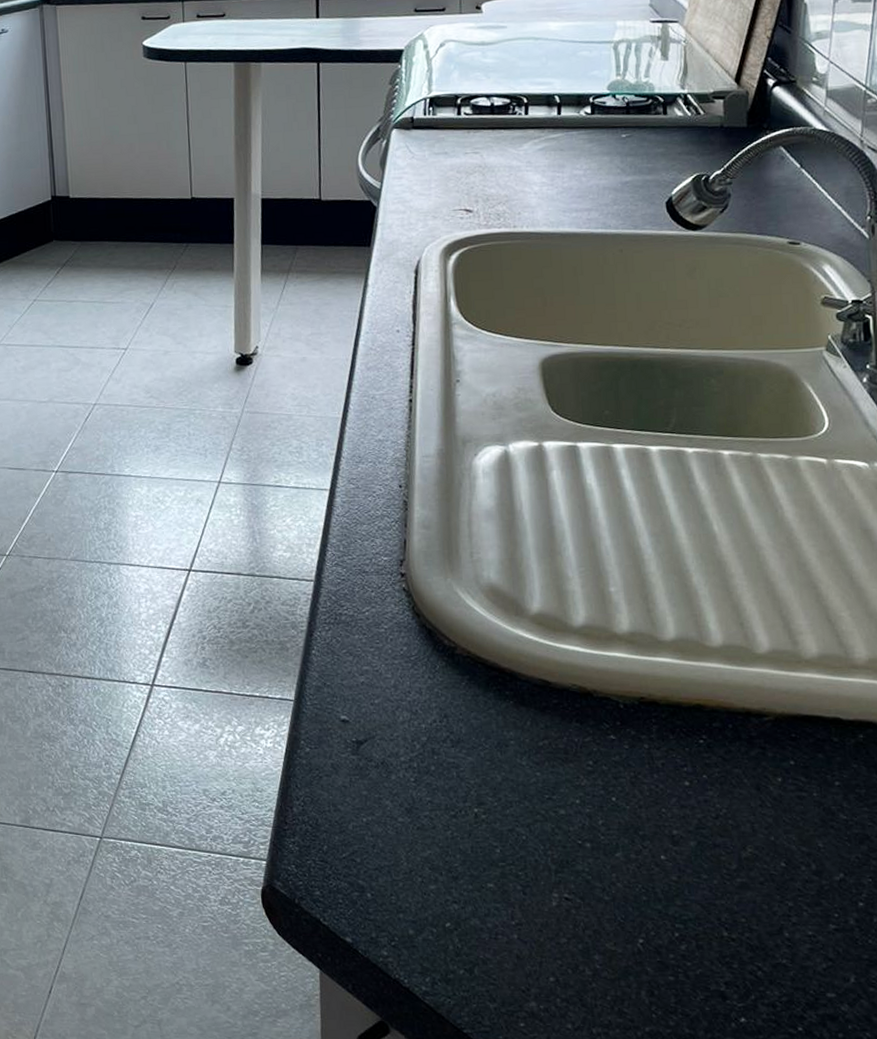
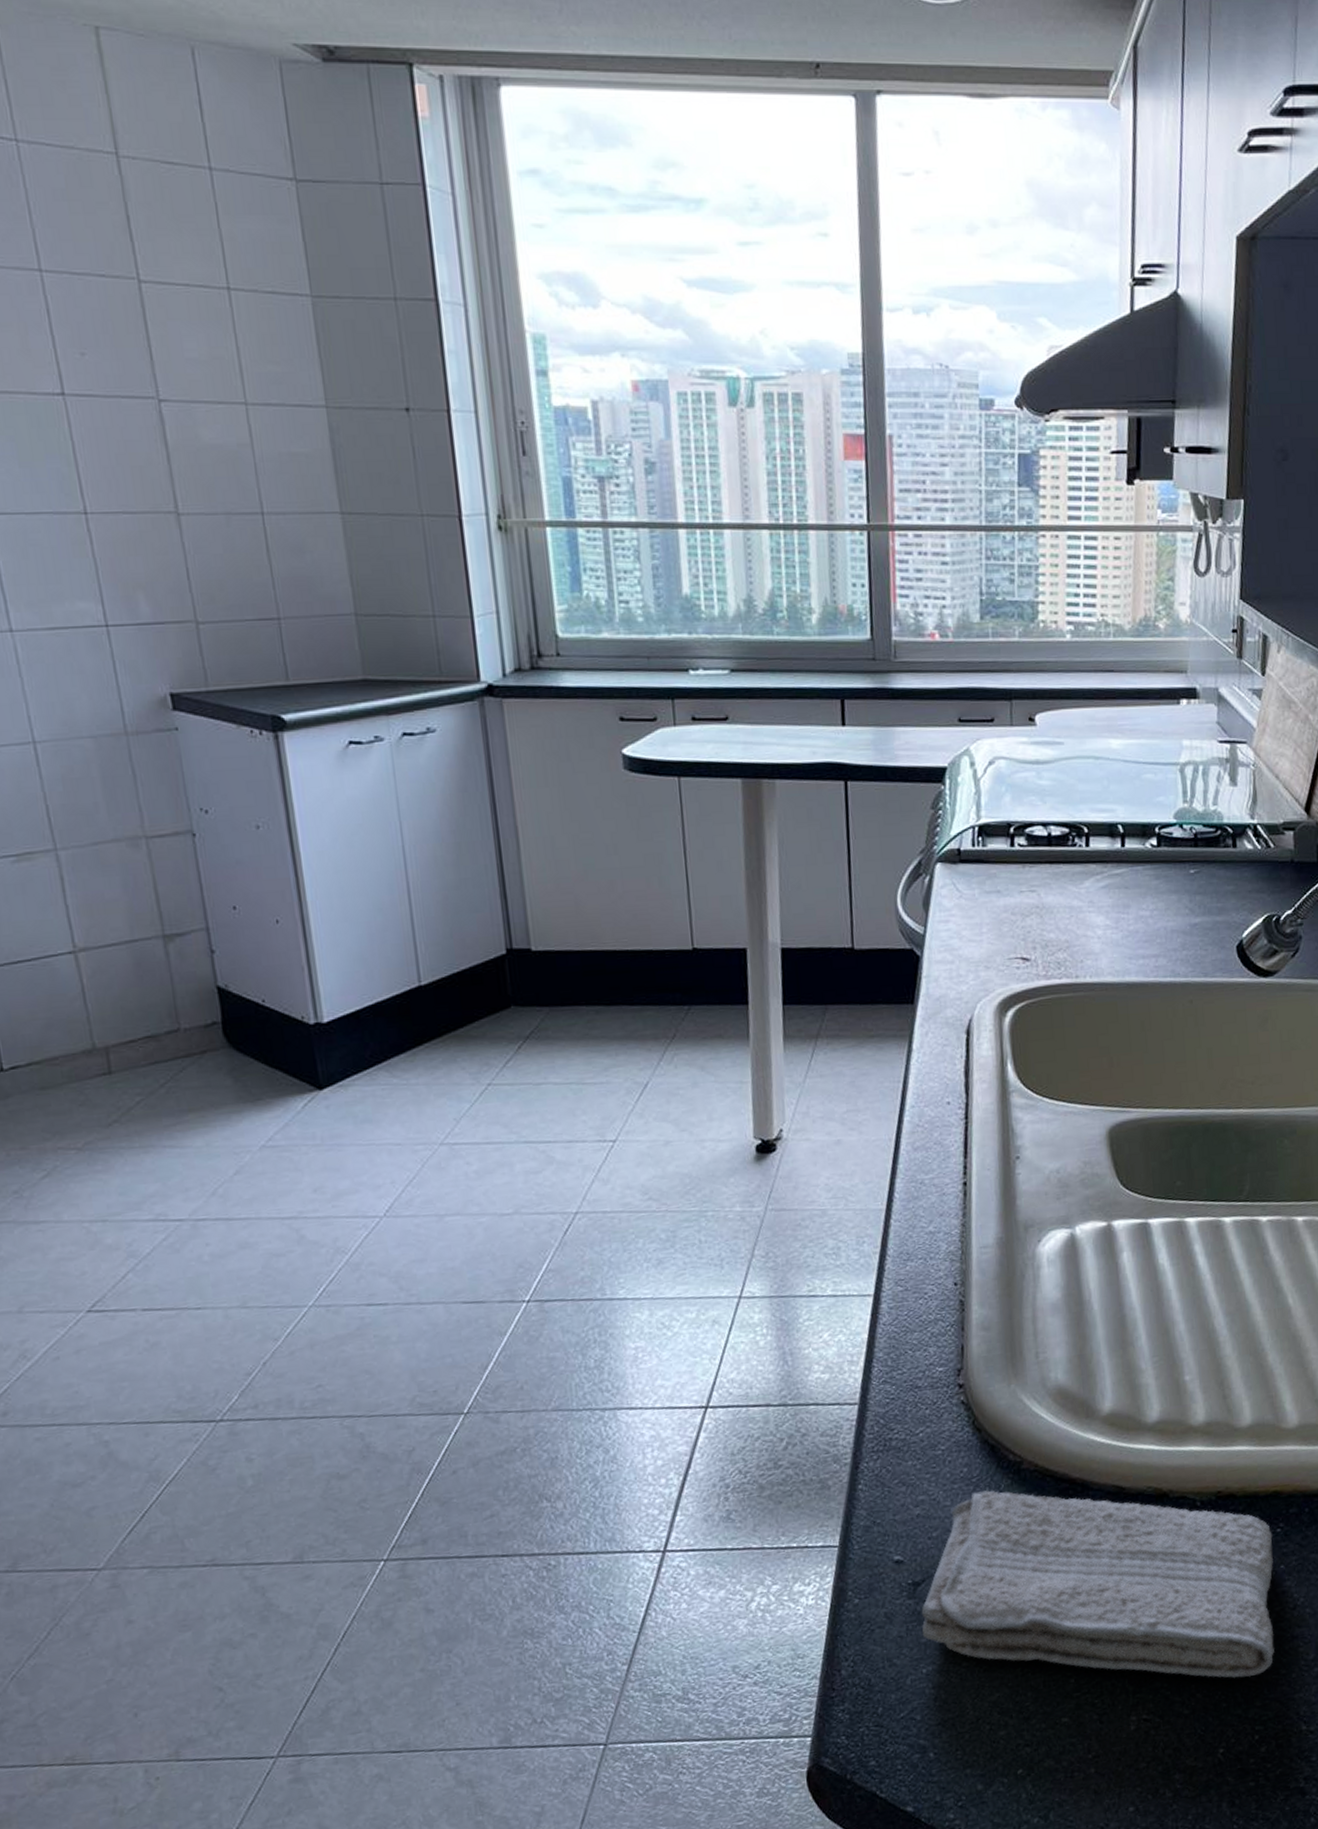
washcloth: none [363,669,696,876] -> present [921,1490,1274,1679]

